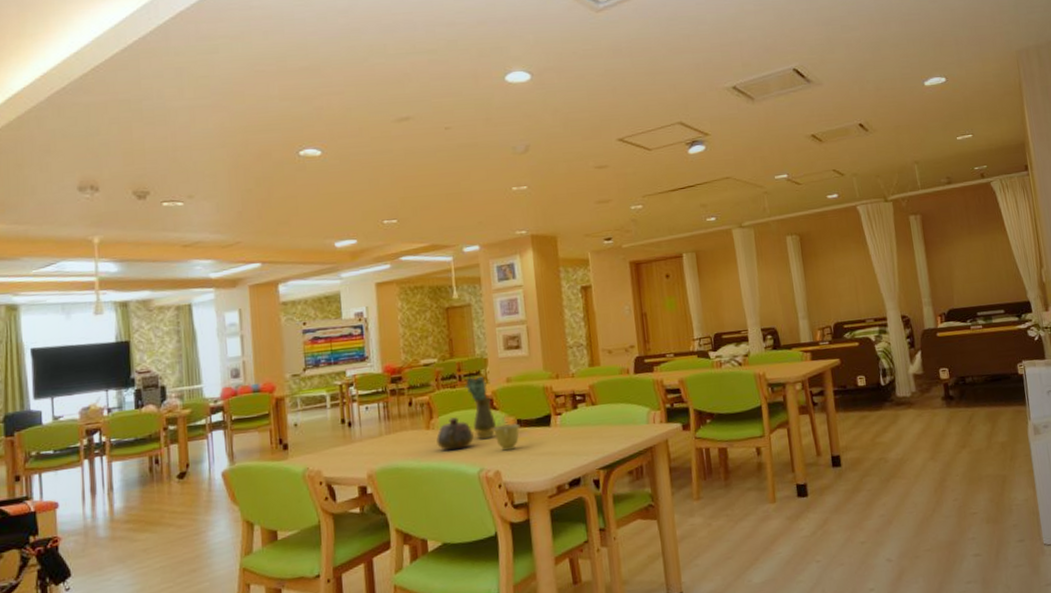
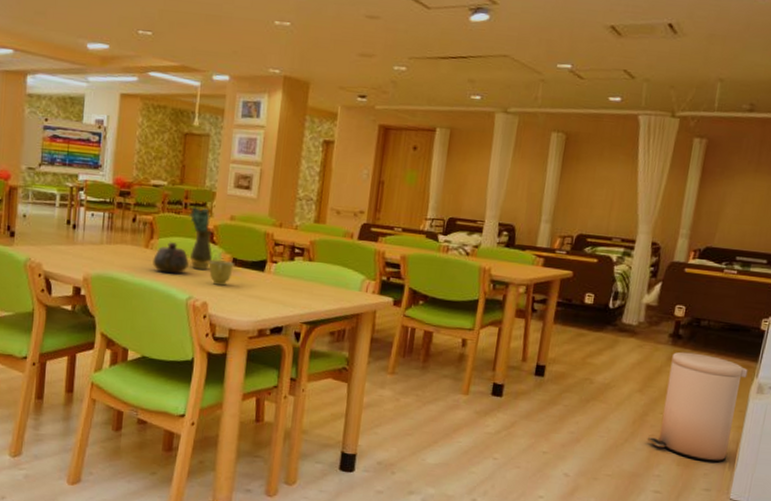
pedal bin: none [950,409,1029,515] -> present [647,351,748,463]

